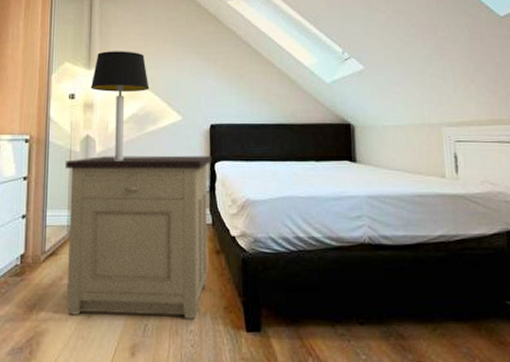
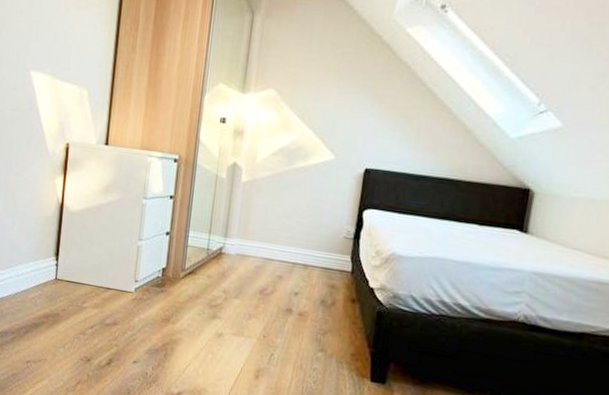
nightstand: present [64,155,211,319] -> none [200,185,361,359]
table lamp: present [90,51,150,160] -> none [242,75,305,193]

